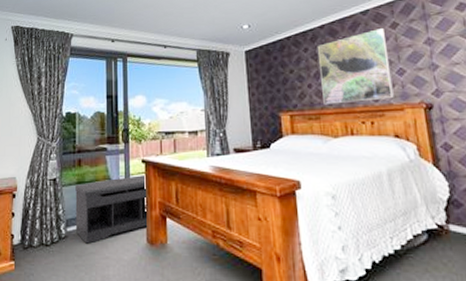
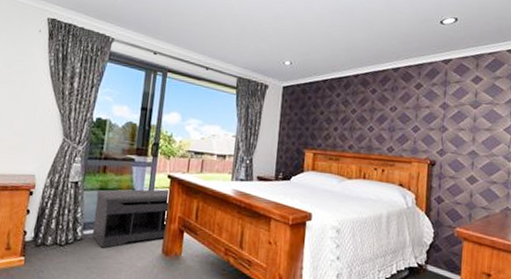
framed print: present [317,27,394,105] -> none [345,86,410,152]

